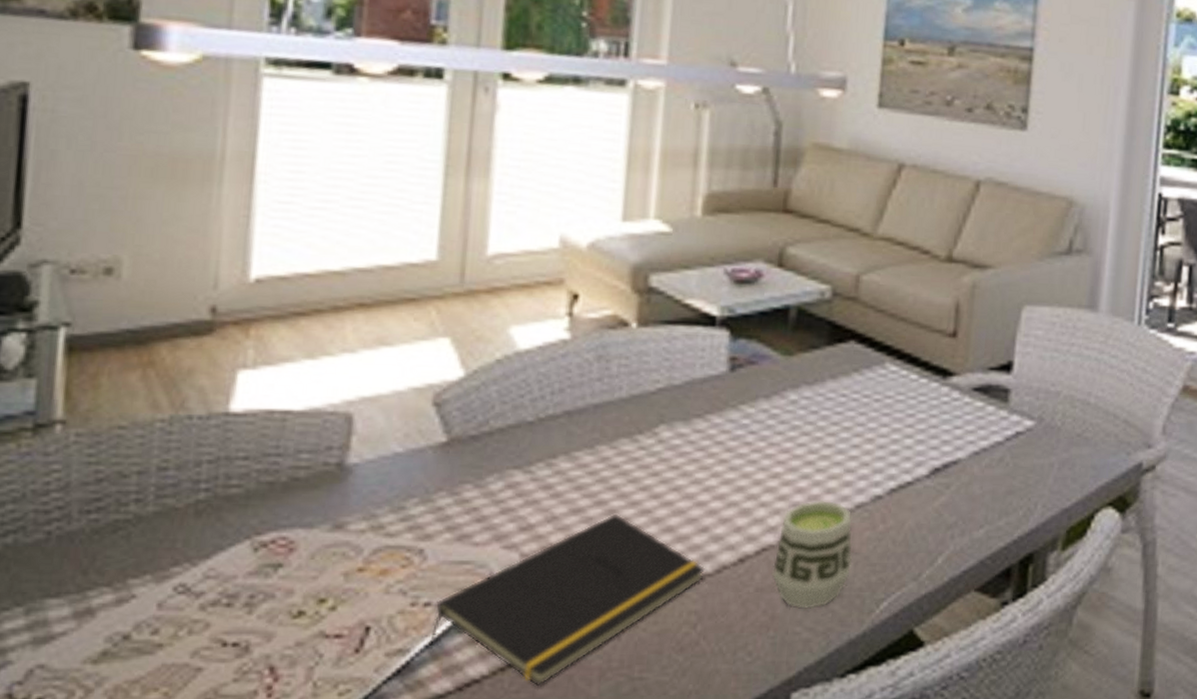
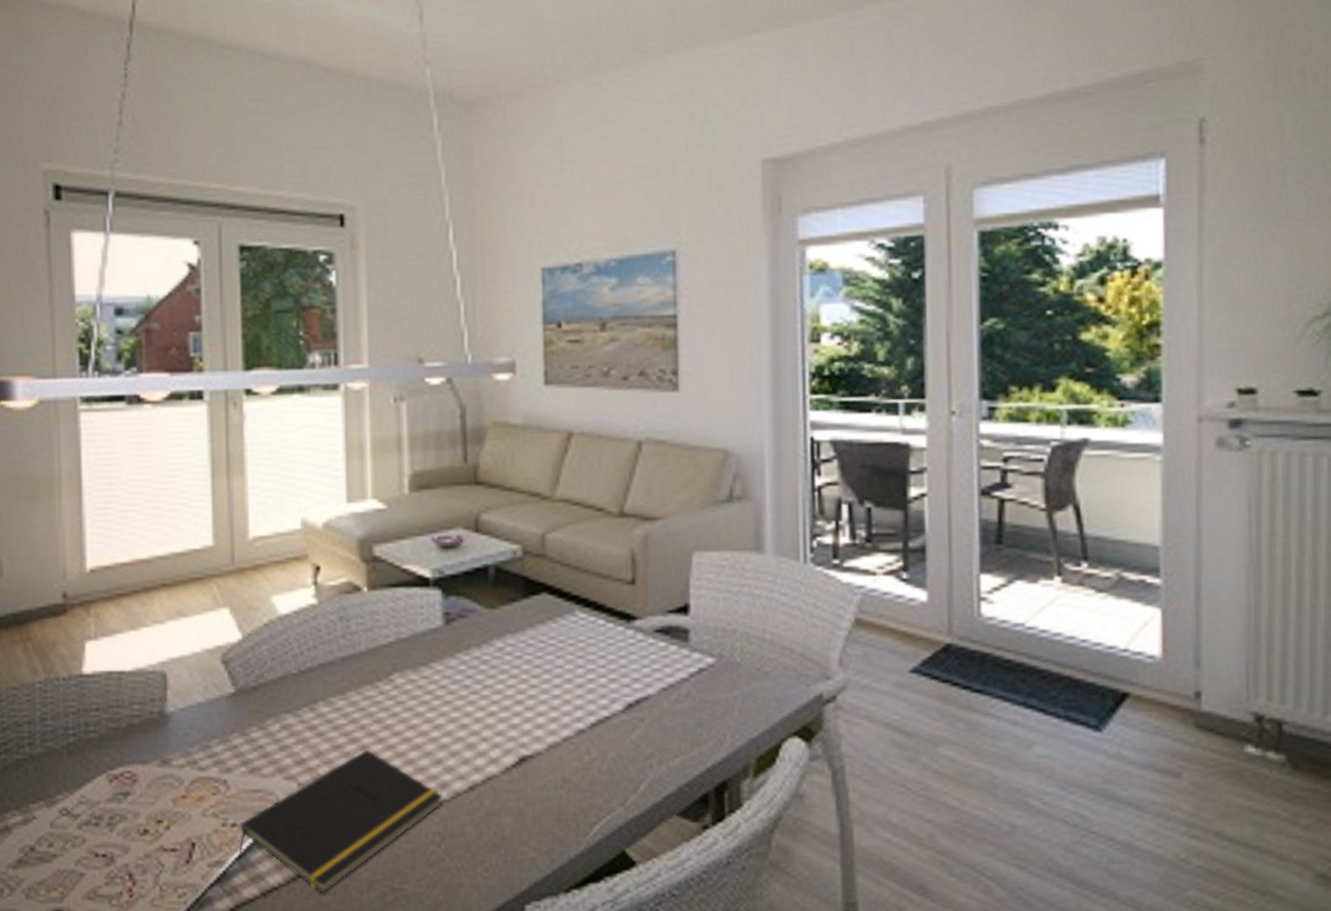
cup: present [772,500,853,609] -> none [498,734,565,831]

